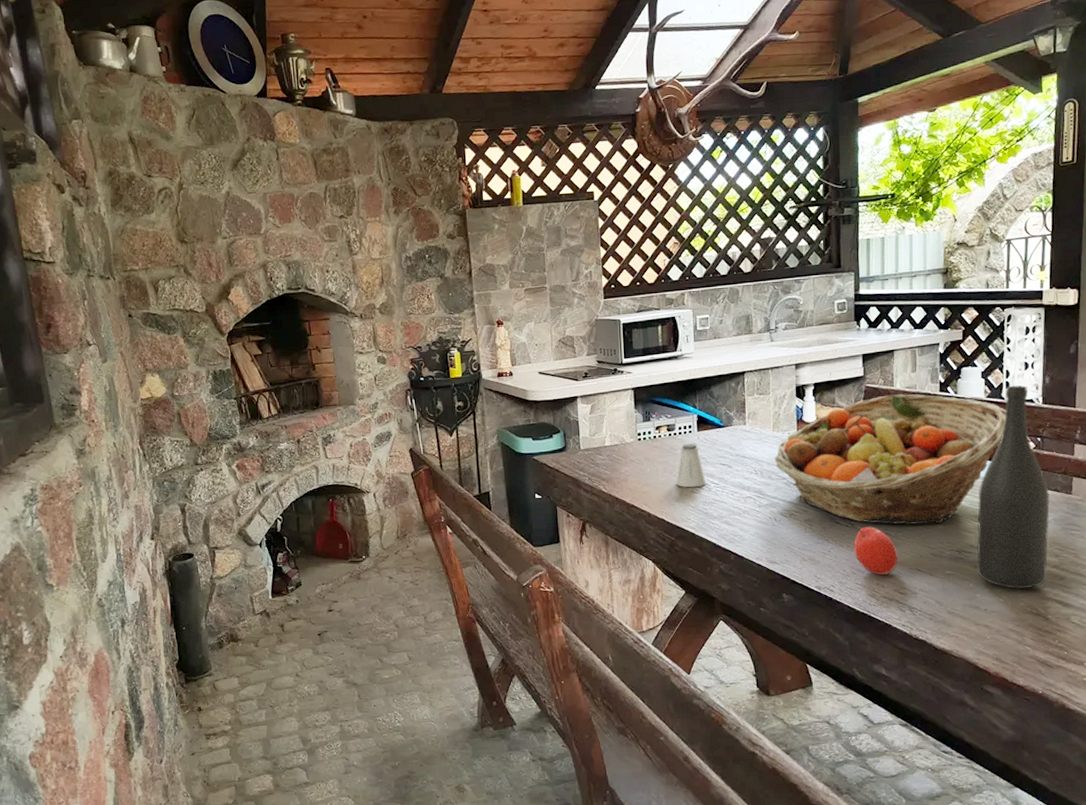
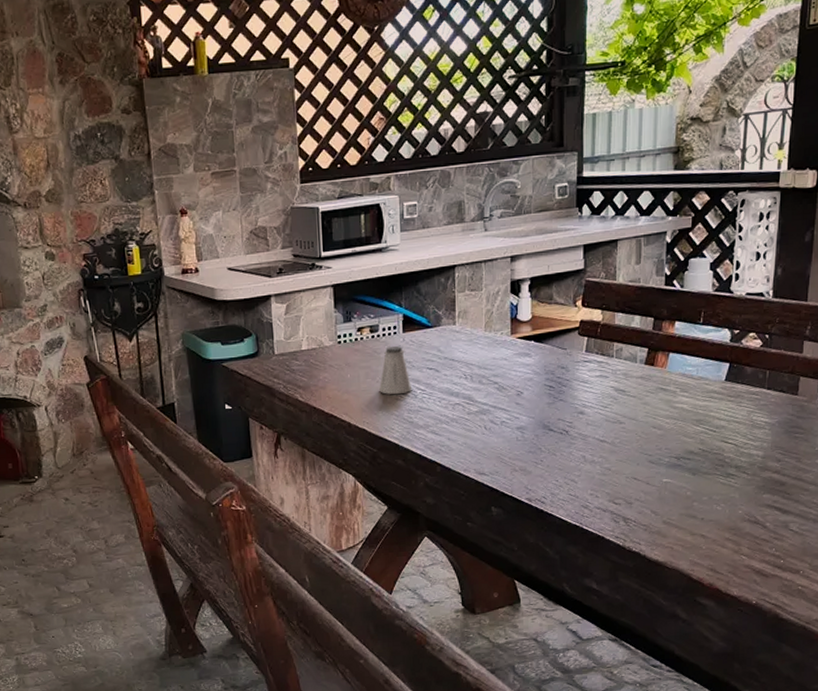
fruit basket: present [774,394,1007,525] -> none [485,288,734,431]
fruit: present [854,527,899,575] -> none [568,433,614,485]
wine bottle: present [977,385,1050,590] -> none [695,277,775,497]

